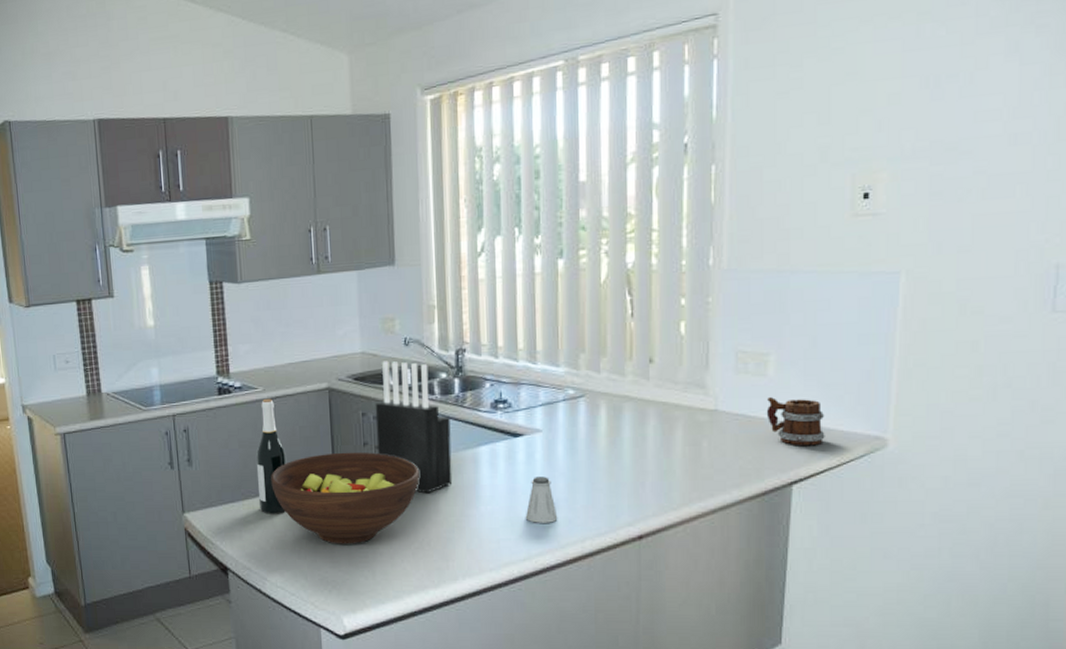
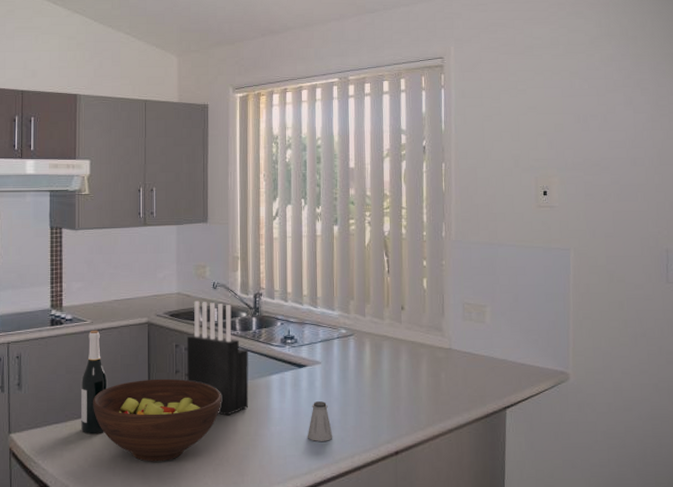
mug: present [766,396,825,446] -> none [485,338,527,378]

